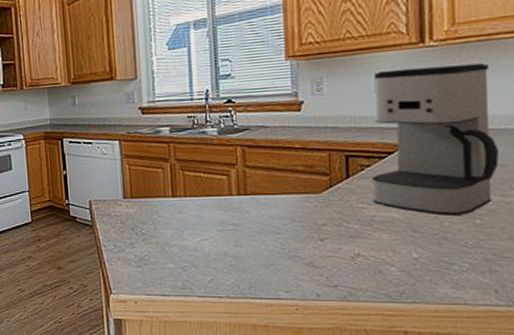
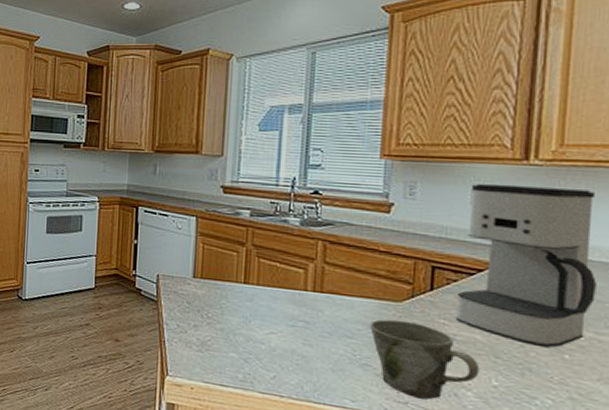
mug: none [294,210,400,280] -> present [369,319,480,400]

